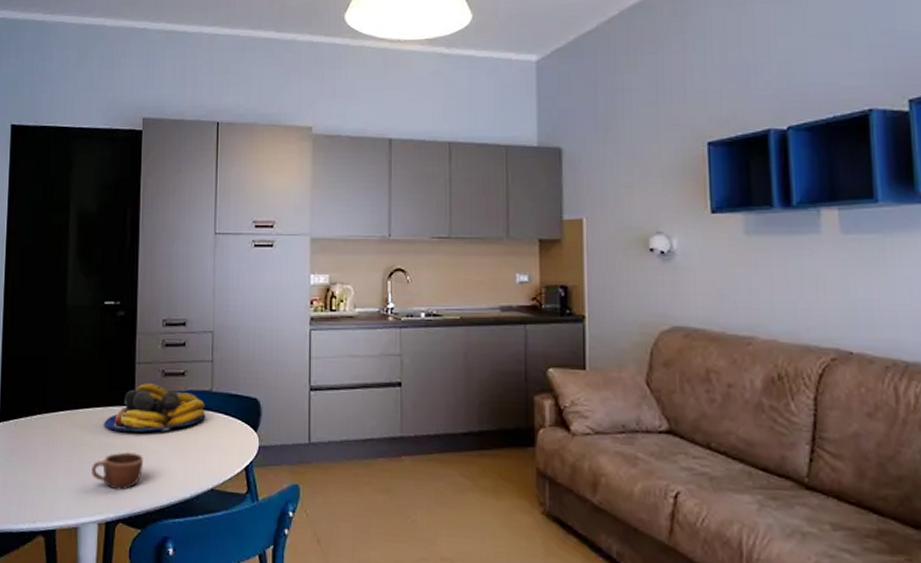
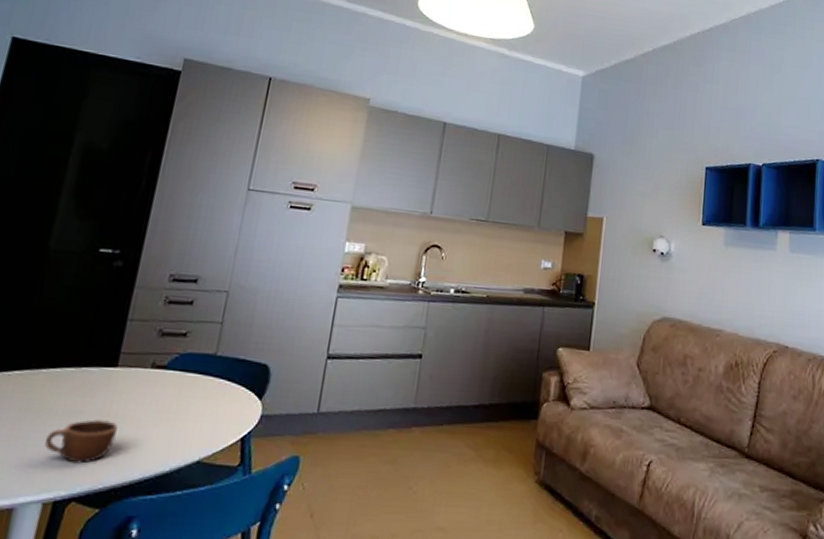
fruit bowl: present [104,383,206,432] -> none [72,343,206,398]

